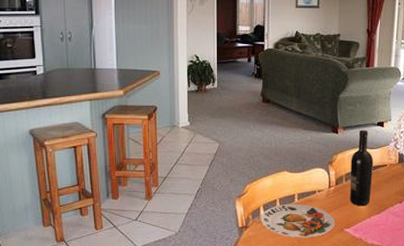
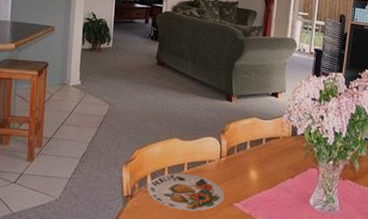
wine bottle: present [349,130,374,206] -> none [240,99,267,180]

